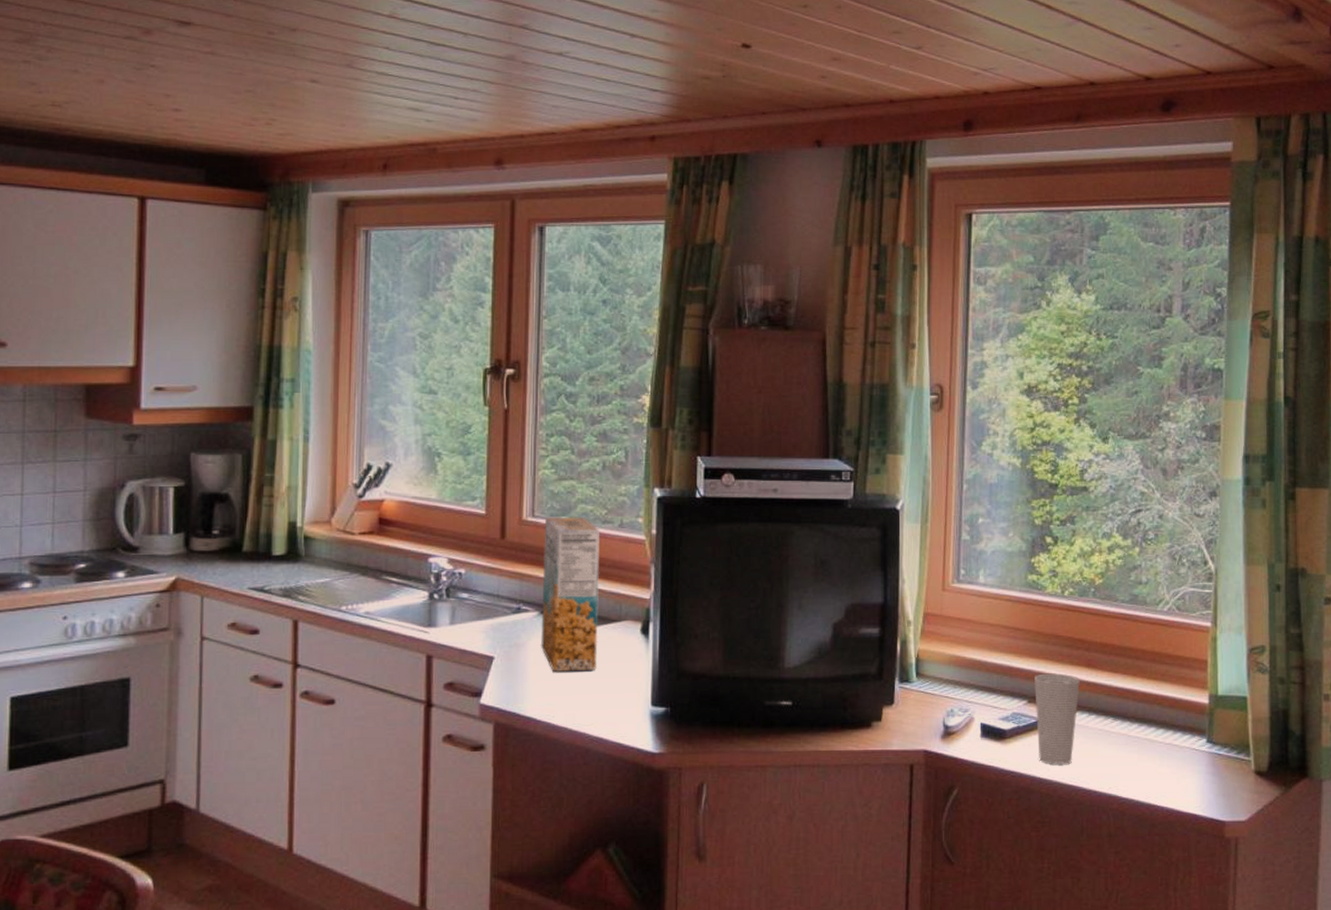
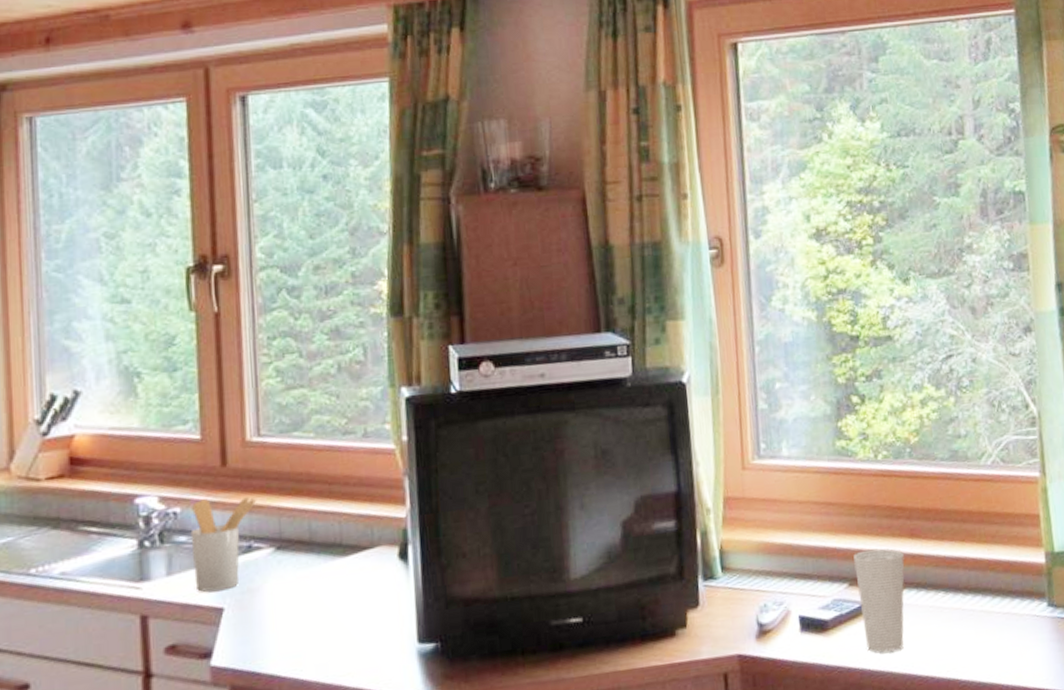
utensil holder: none [471,565,528,643] -> present [190,497,257,592]
cereal box: present [541,517,601,672] -> none [273,431,349,617]

